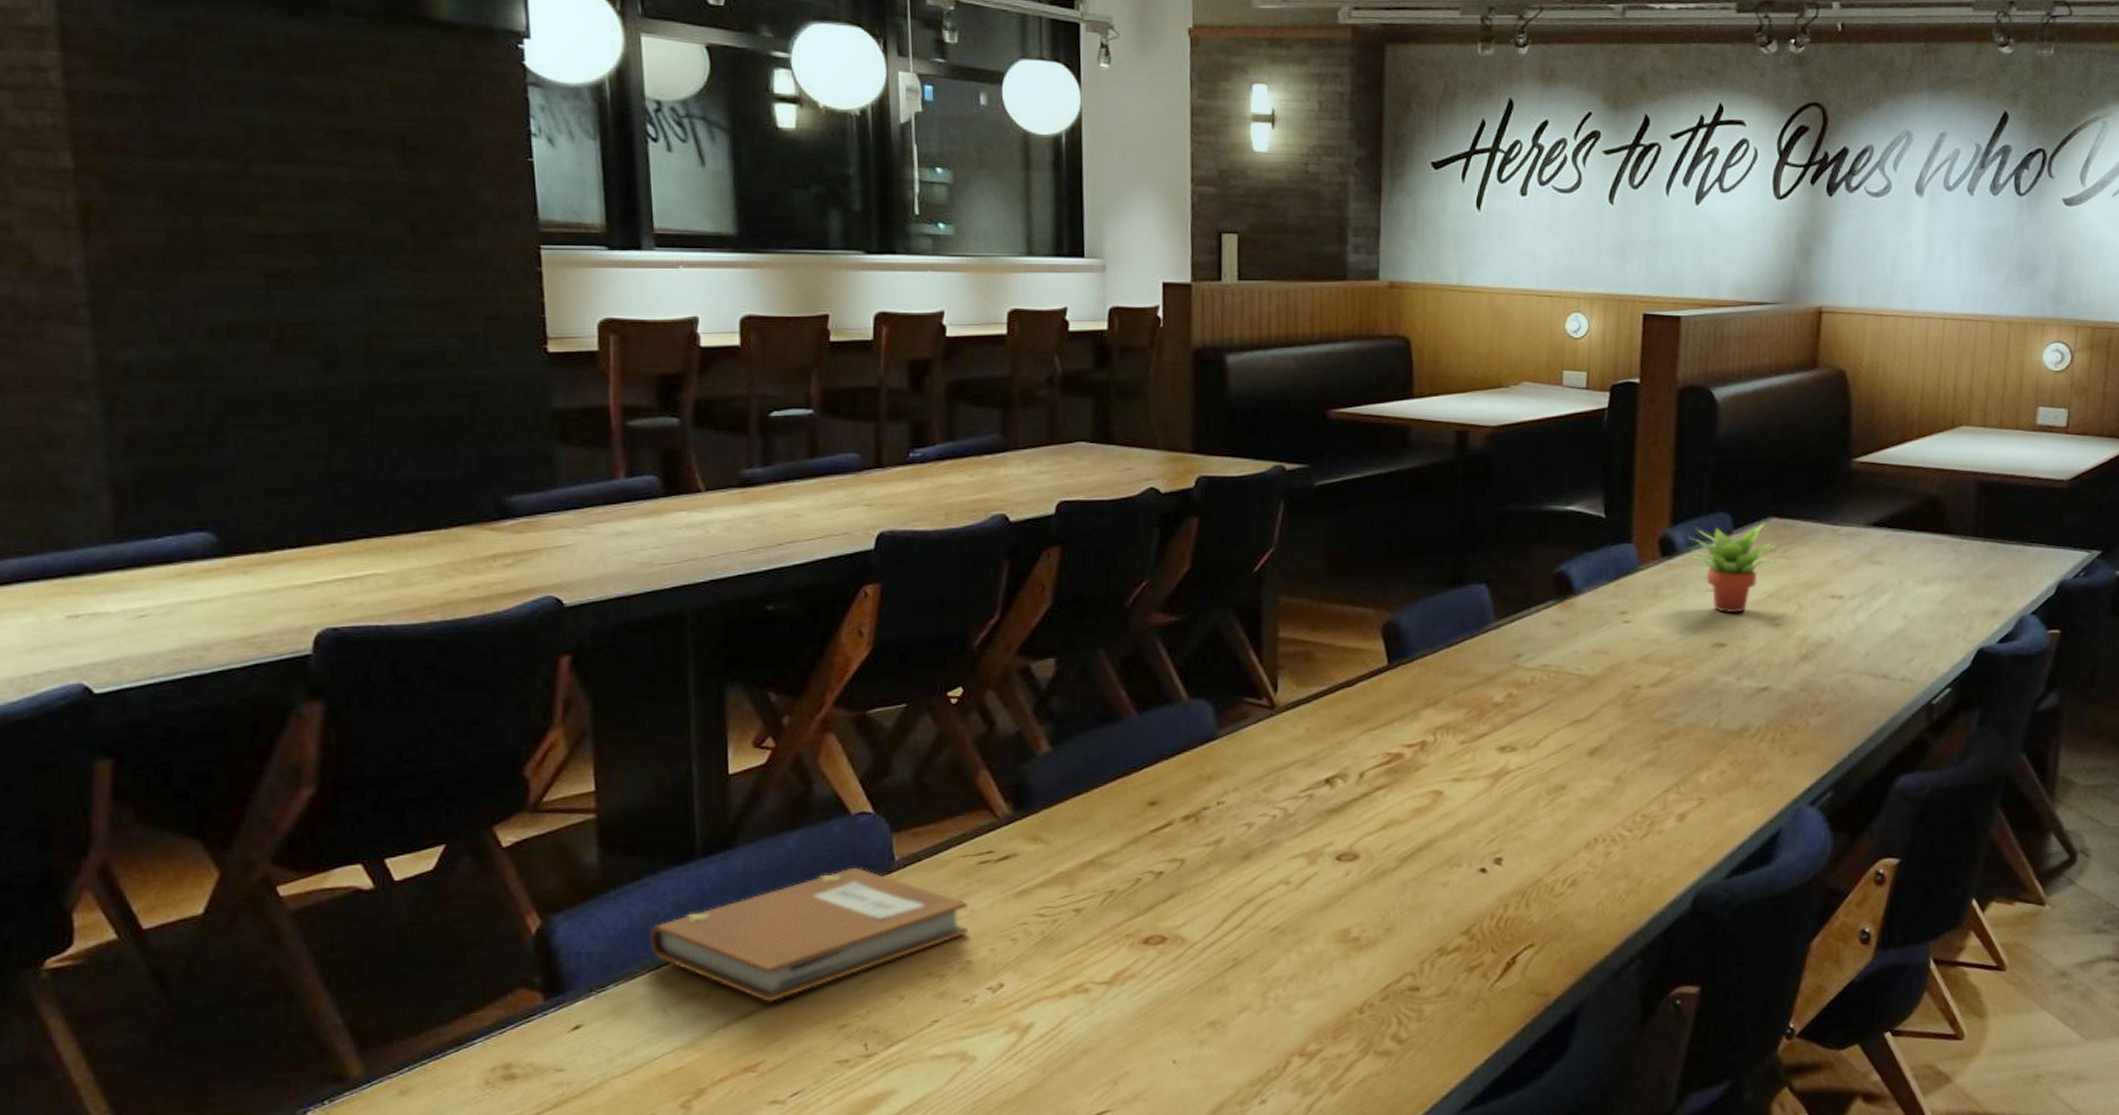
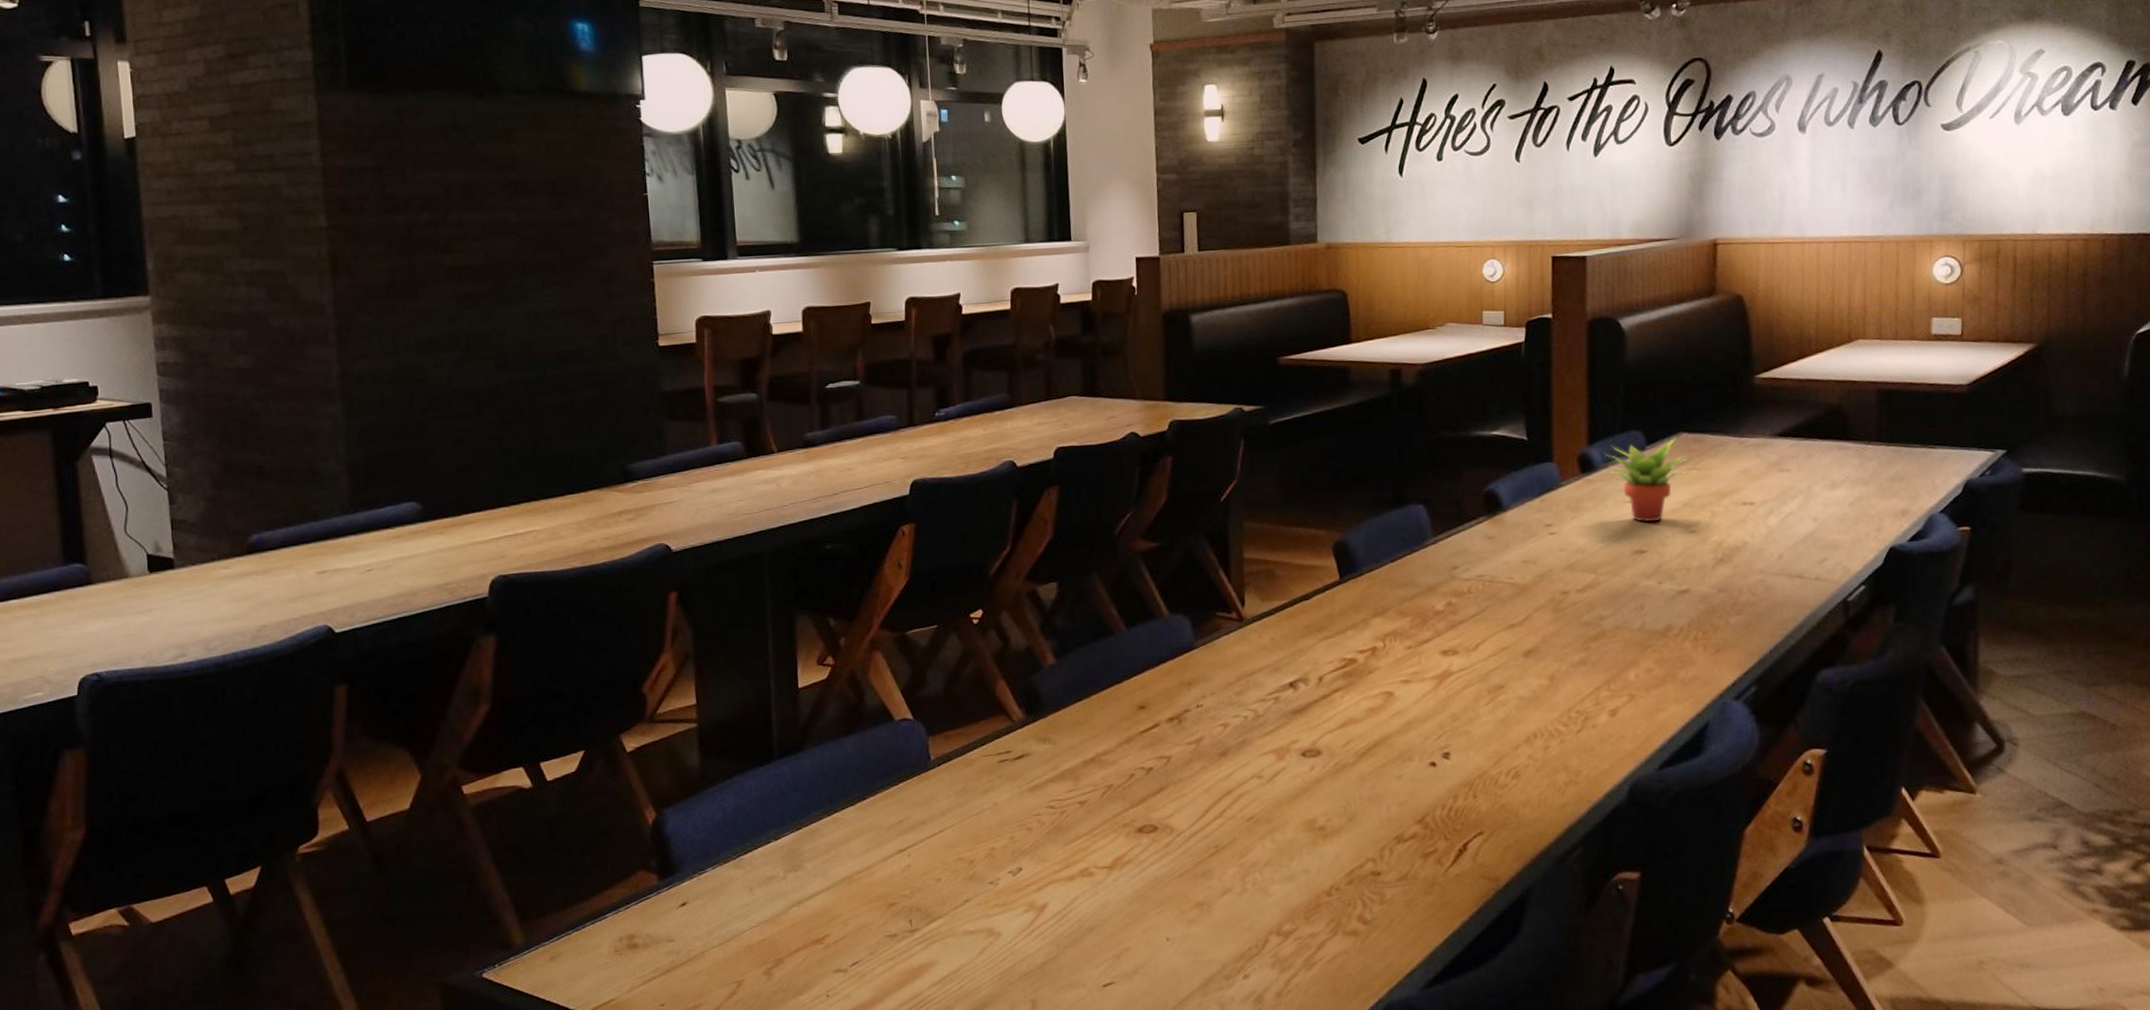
notebook: present [649,868,969,1002] -> none [738,767,993,883]

